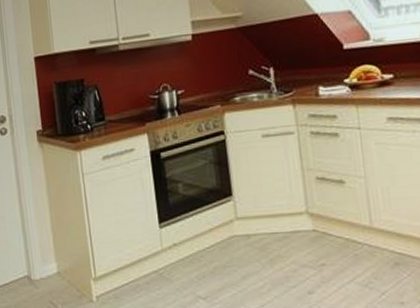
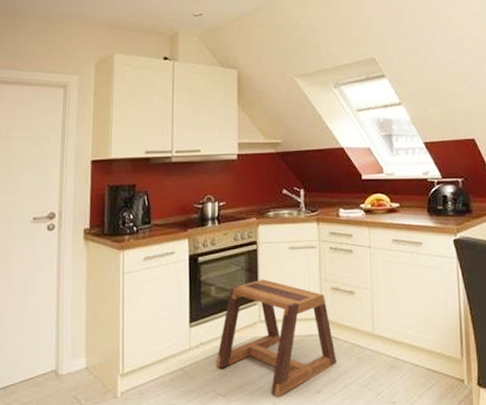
stool: none [192,172,331,298] -> present [215,279,337,397]

